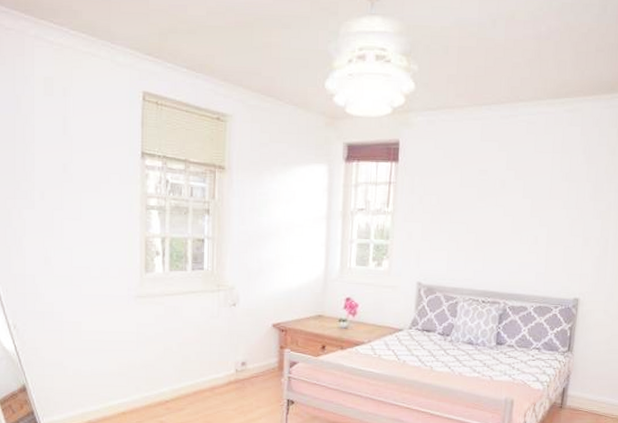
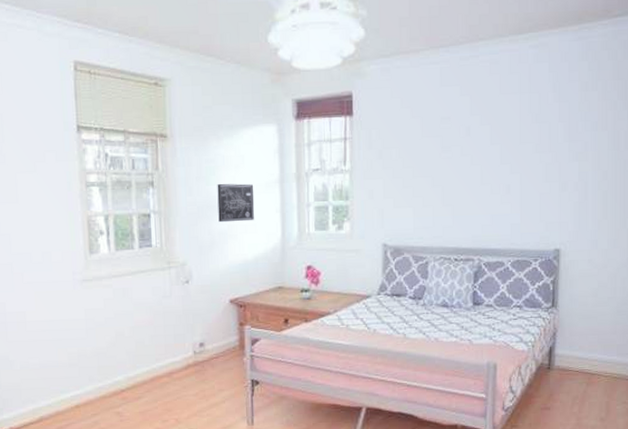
wall art: none [267,215,302,252] -> present [217,183,254,223]

